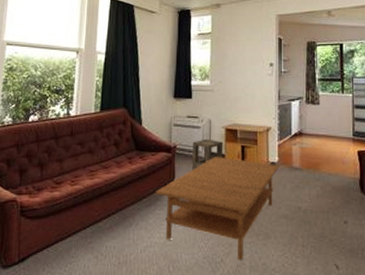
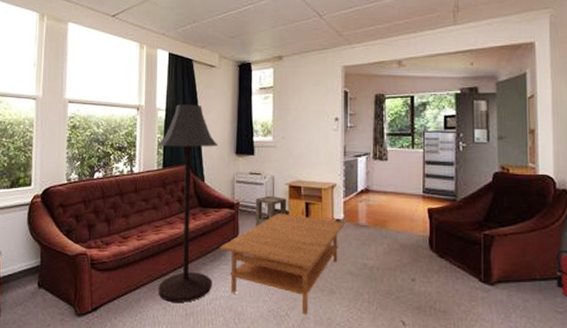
floor lamp: none [90,48,157,250] -> present [157,104,219,302]

